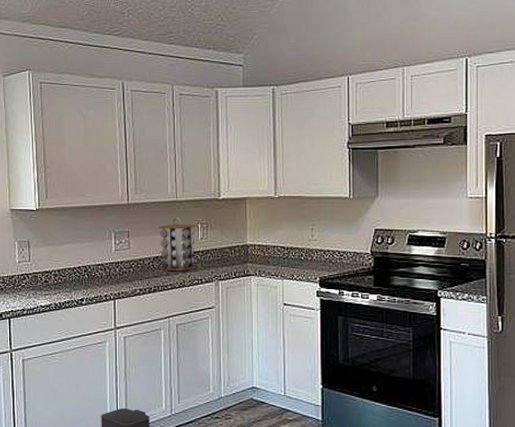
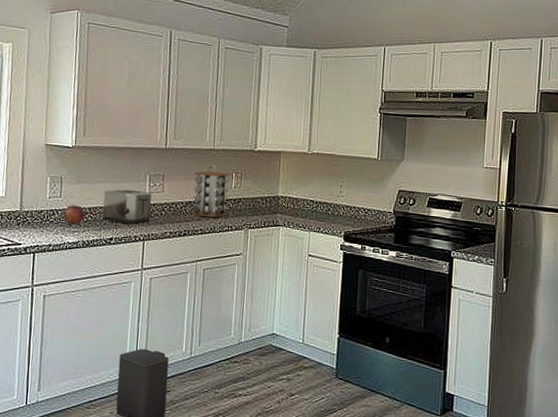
fruit: none [35,268,55,288] -> present [64,205,85,225]
toaster: none [71,249,119,284] -> present [102,189,152,225]

